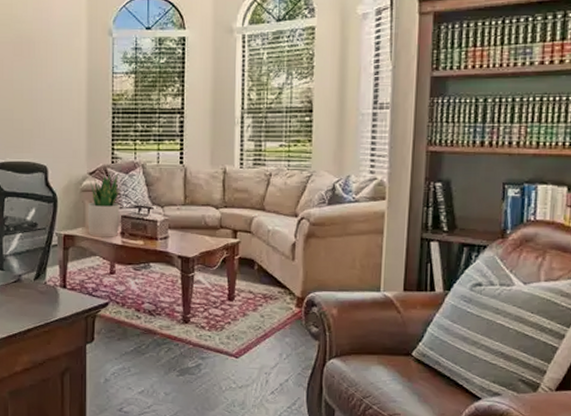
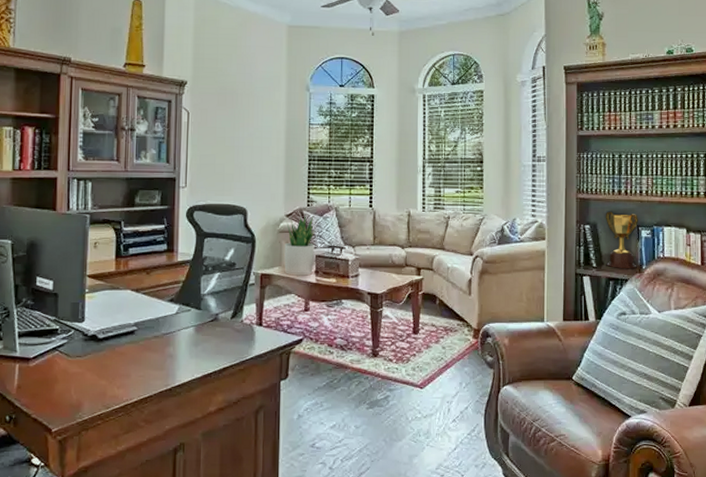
award: none [461,166,505,234] -> present [606,211,638,269]

